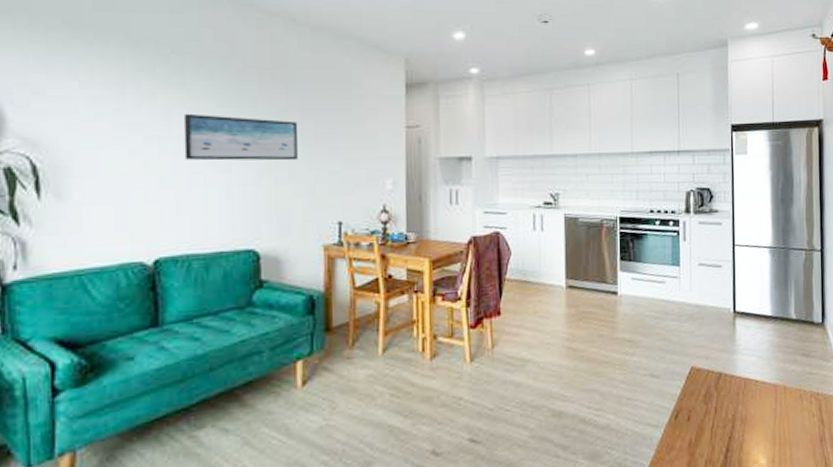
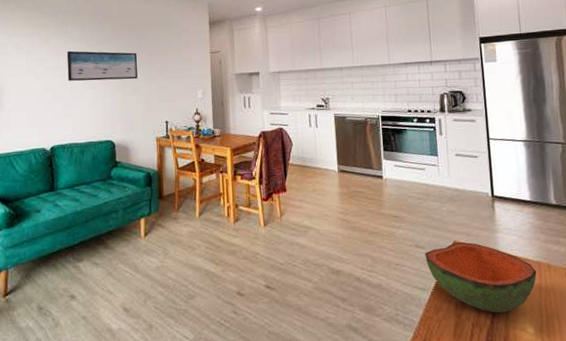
bowl: none [660,366,773,446] -> present [425,241,537,313]

